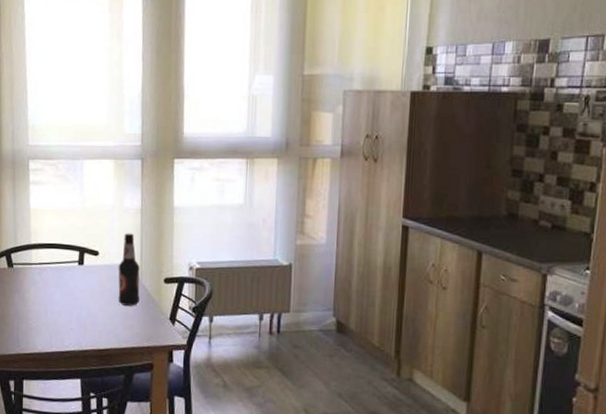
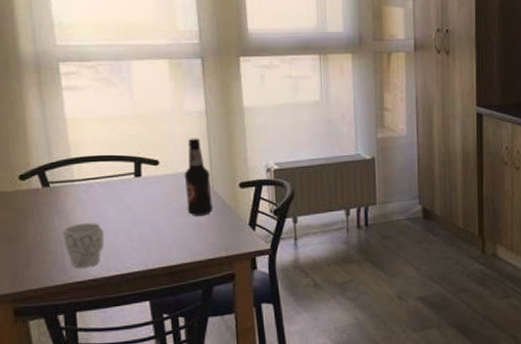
mug: none [19,302,51,342] -> present [63,223,105,268]

